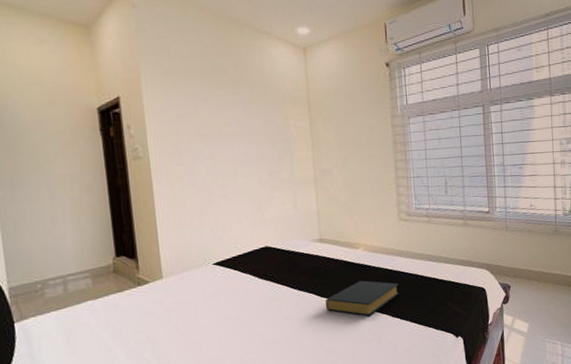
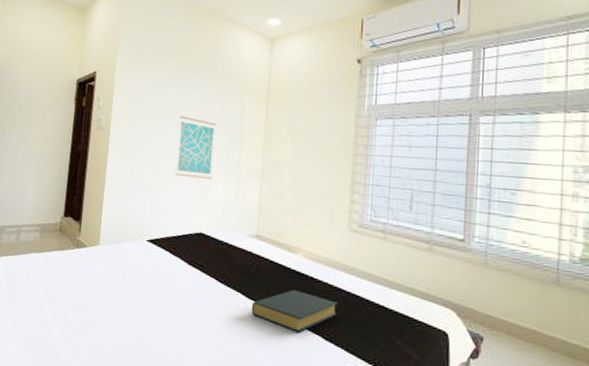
wall art: none [224,134,268,197] -> present [175,116,216,179]

